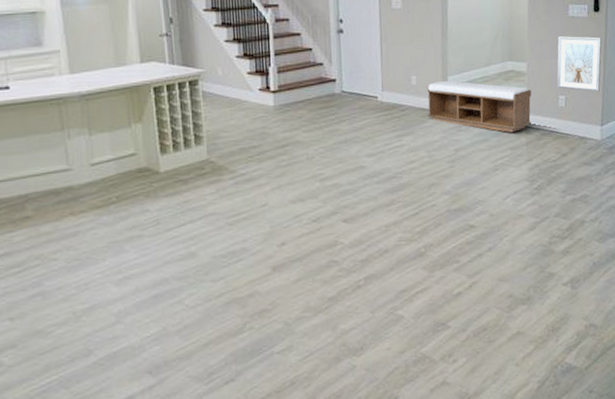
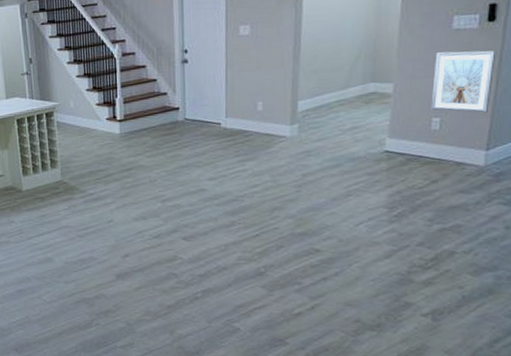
bench: present [427,80,532,133] -> none [273,105,398,158]

